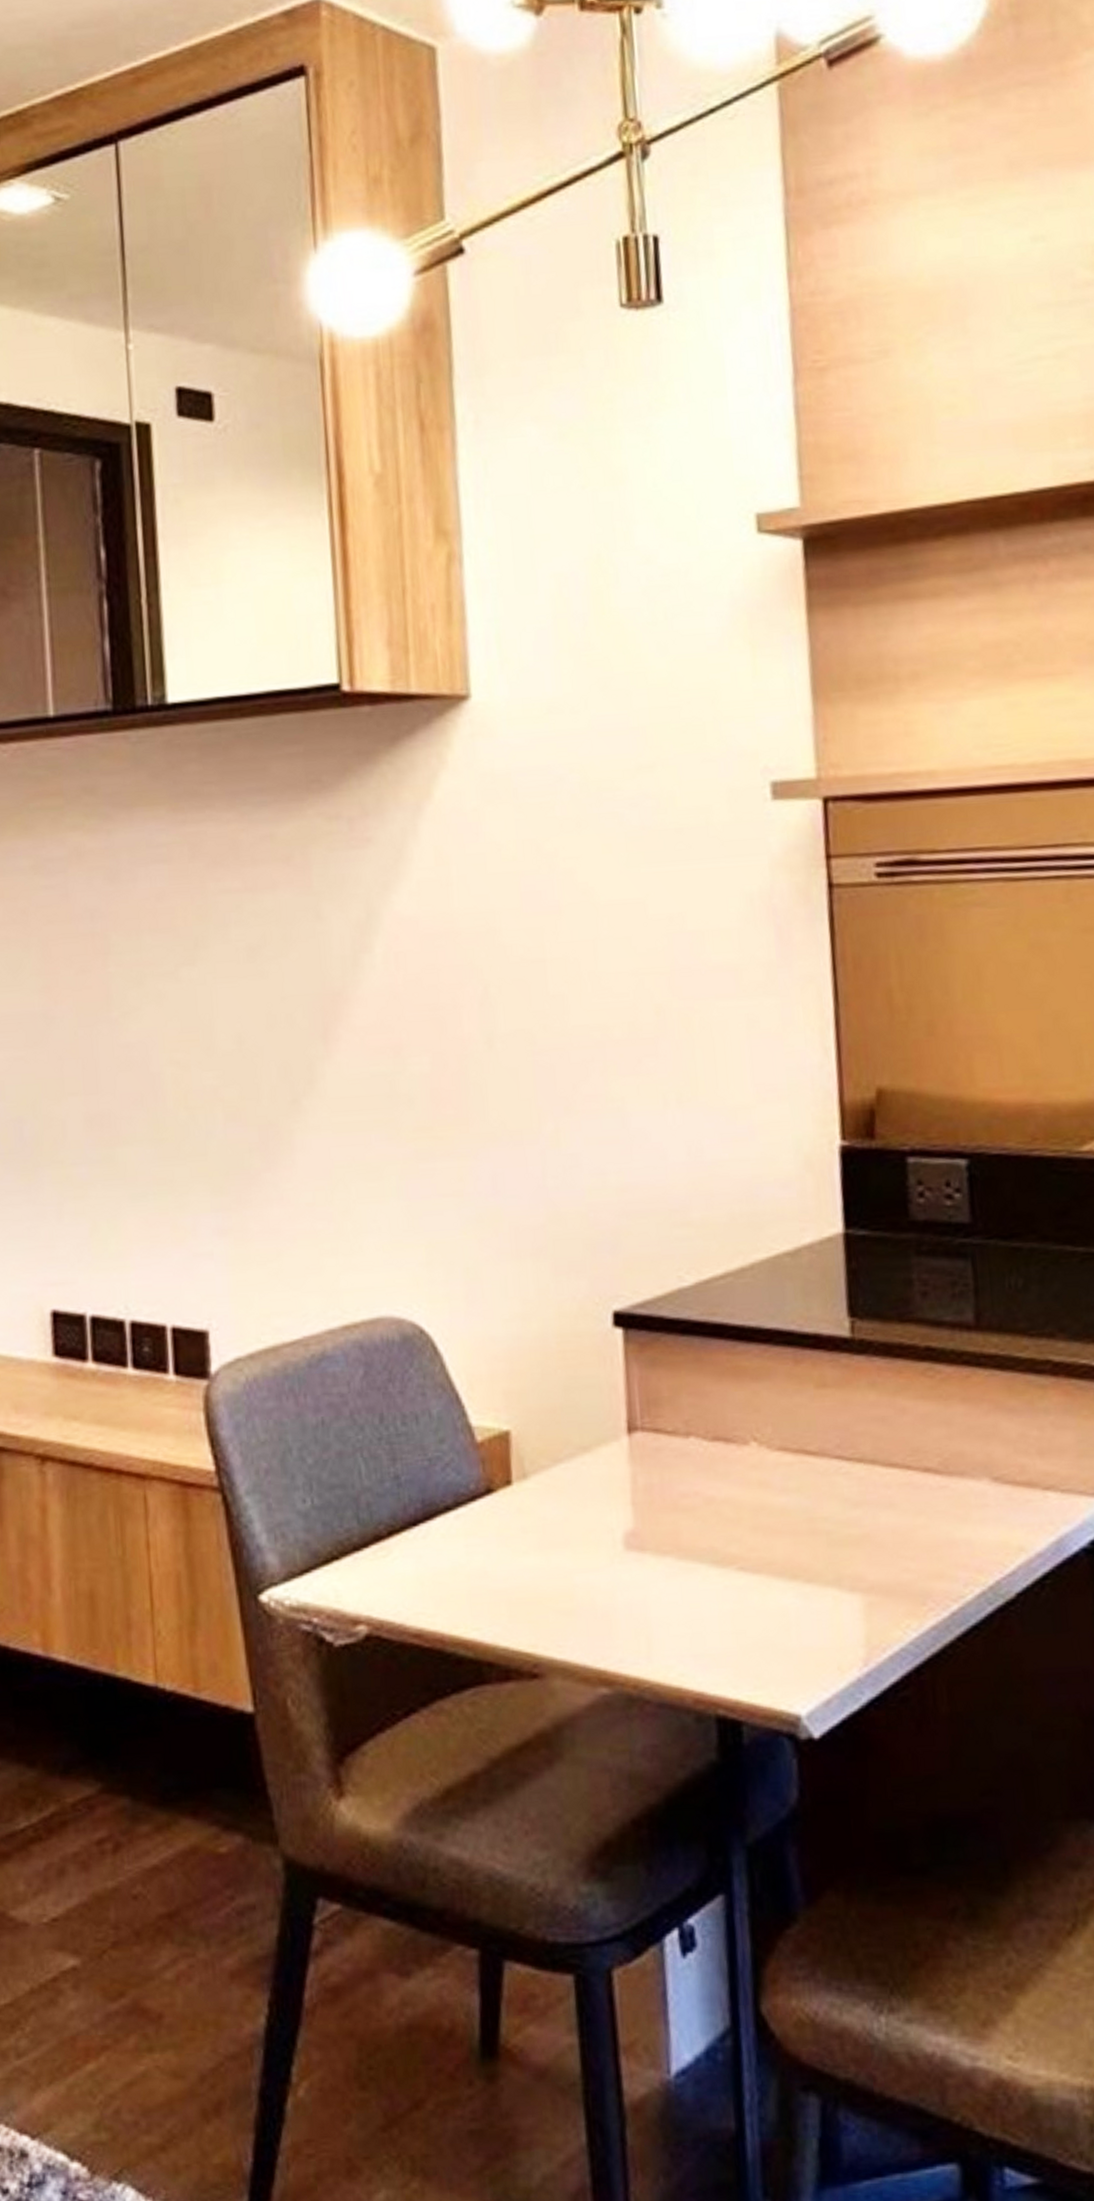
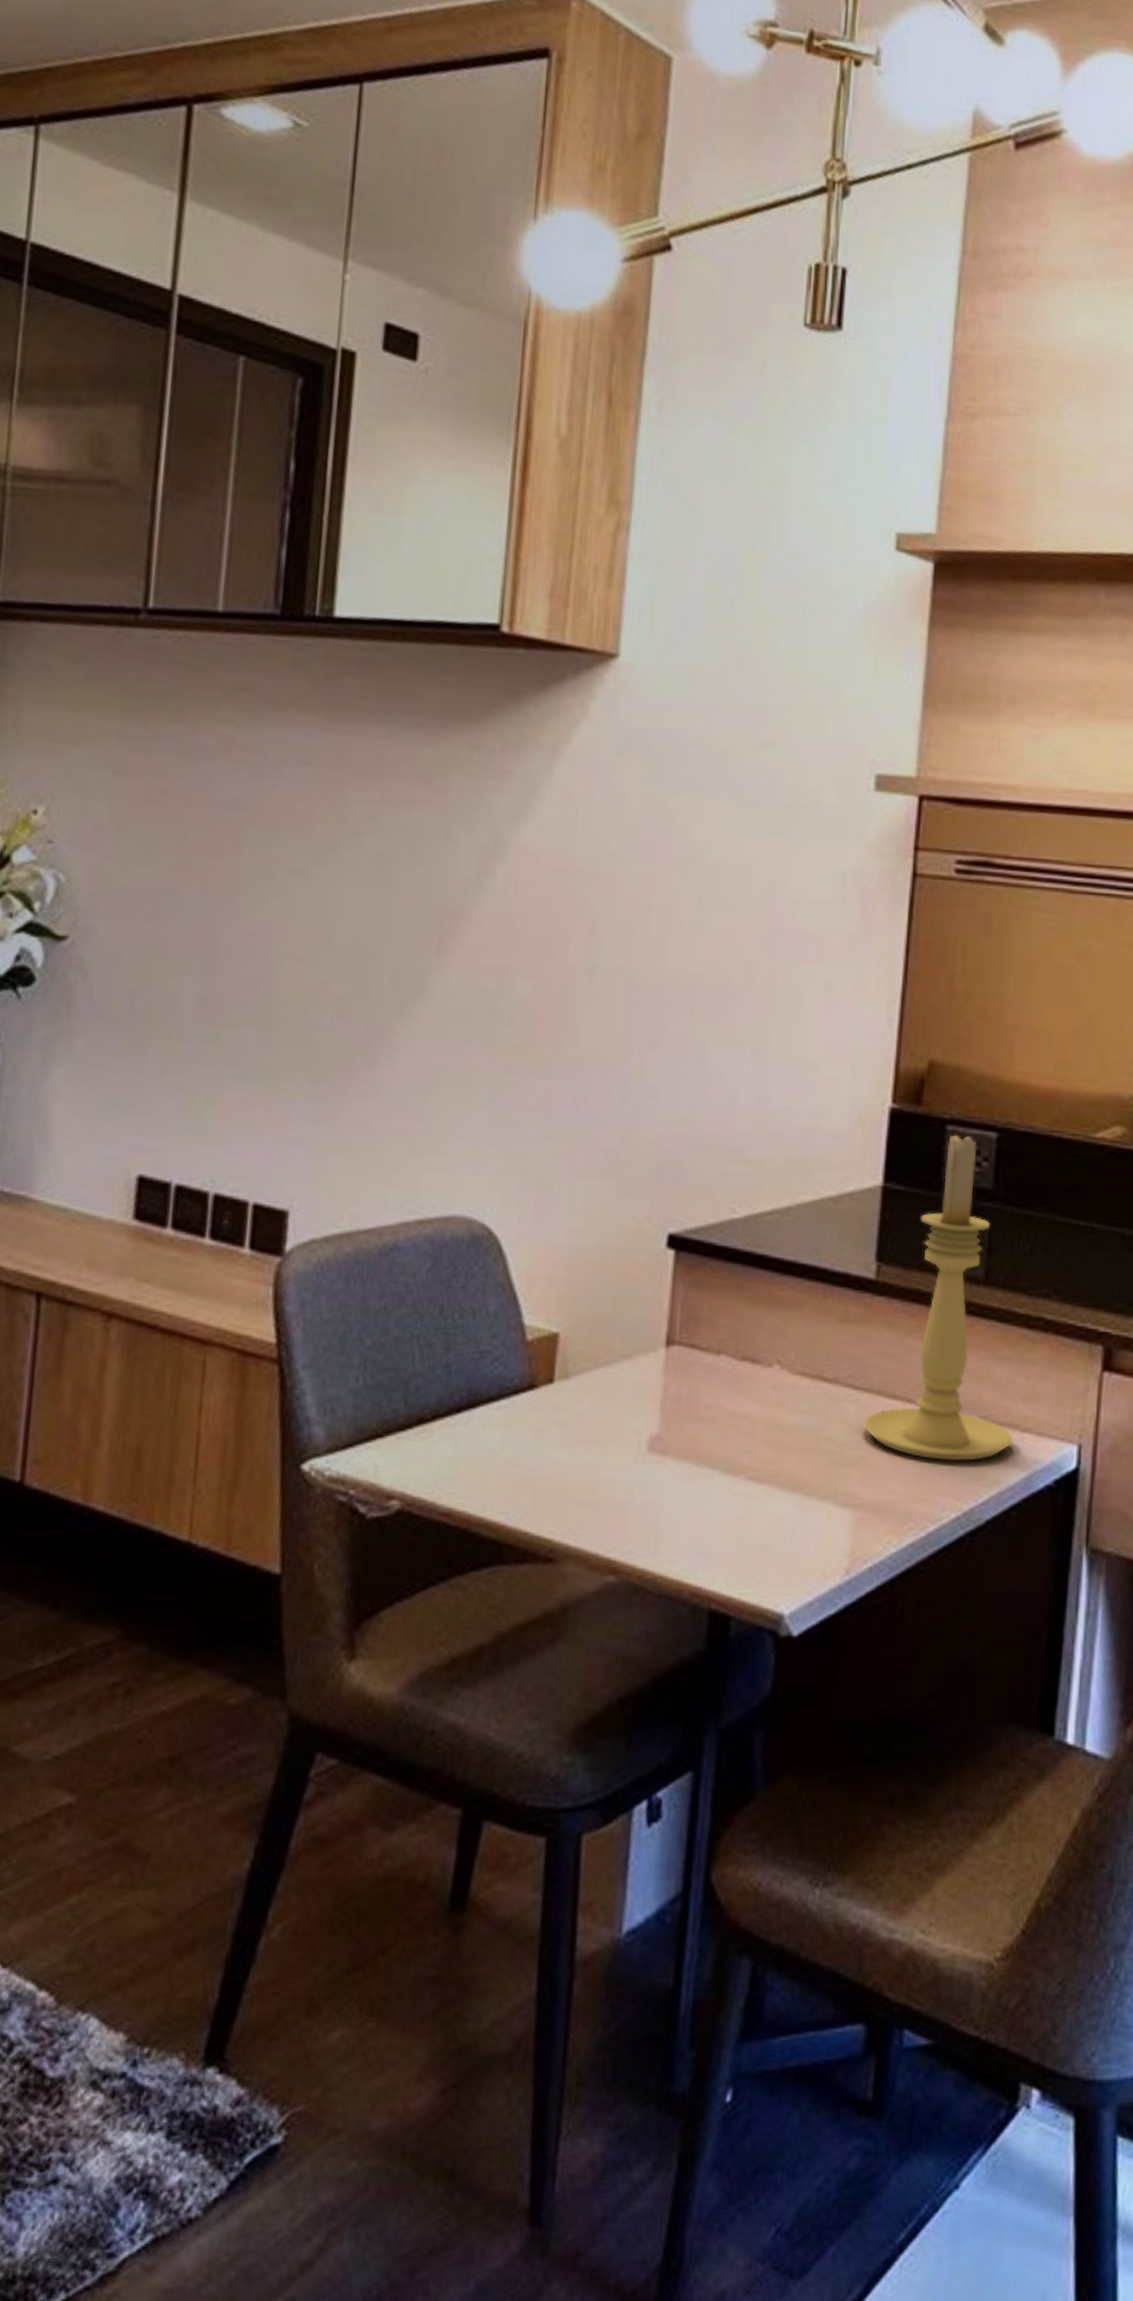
candle holder: none [859,1162,1035,1531] -> present [863,1131,1013,1462]

